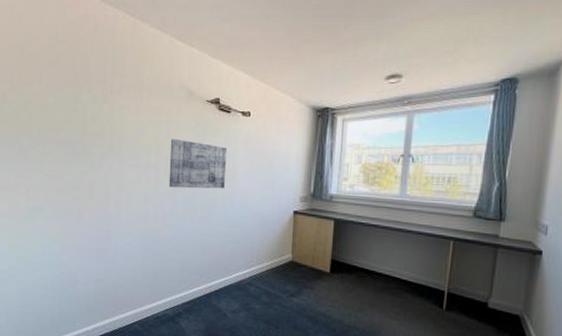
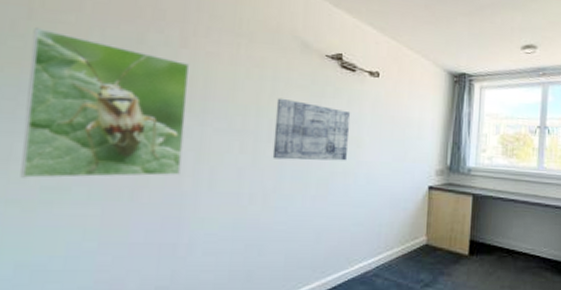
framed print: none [15,97,110,201] -> present [20,28,190,178]

